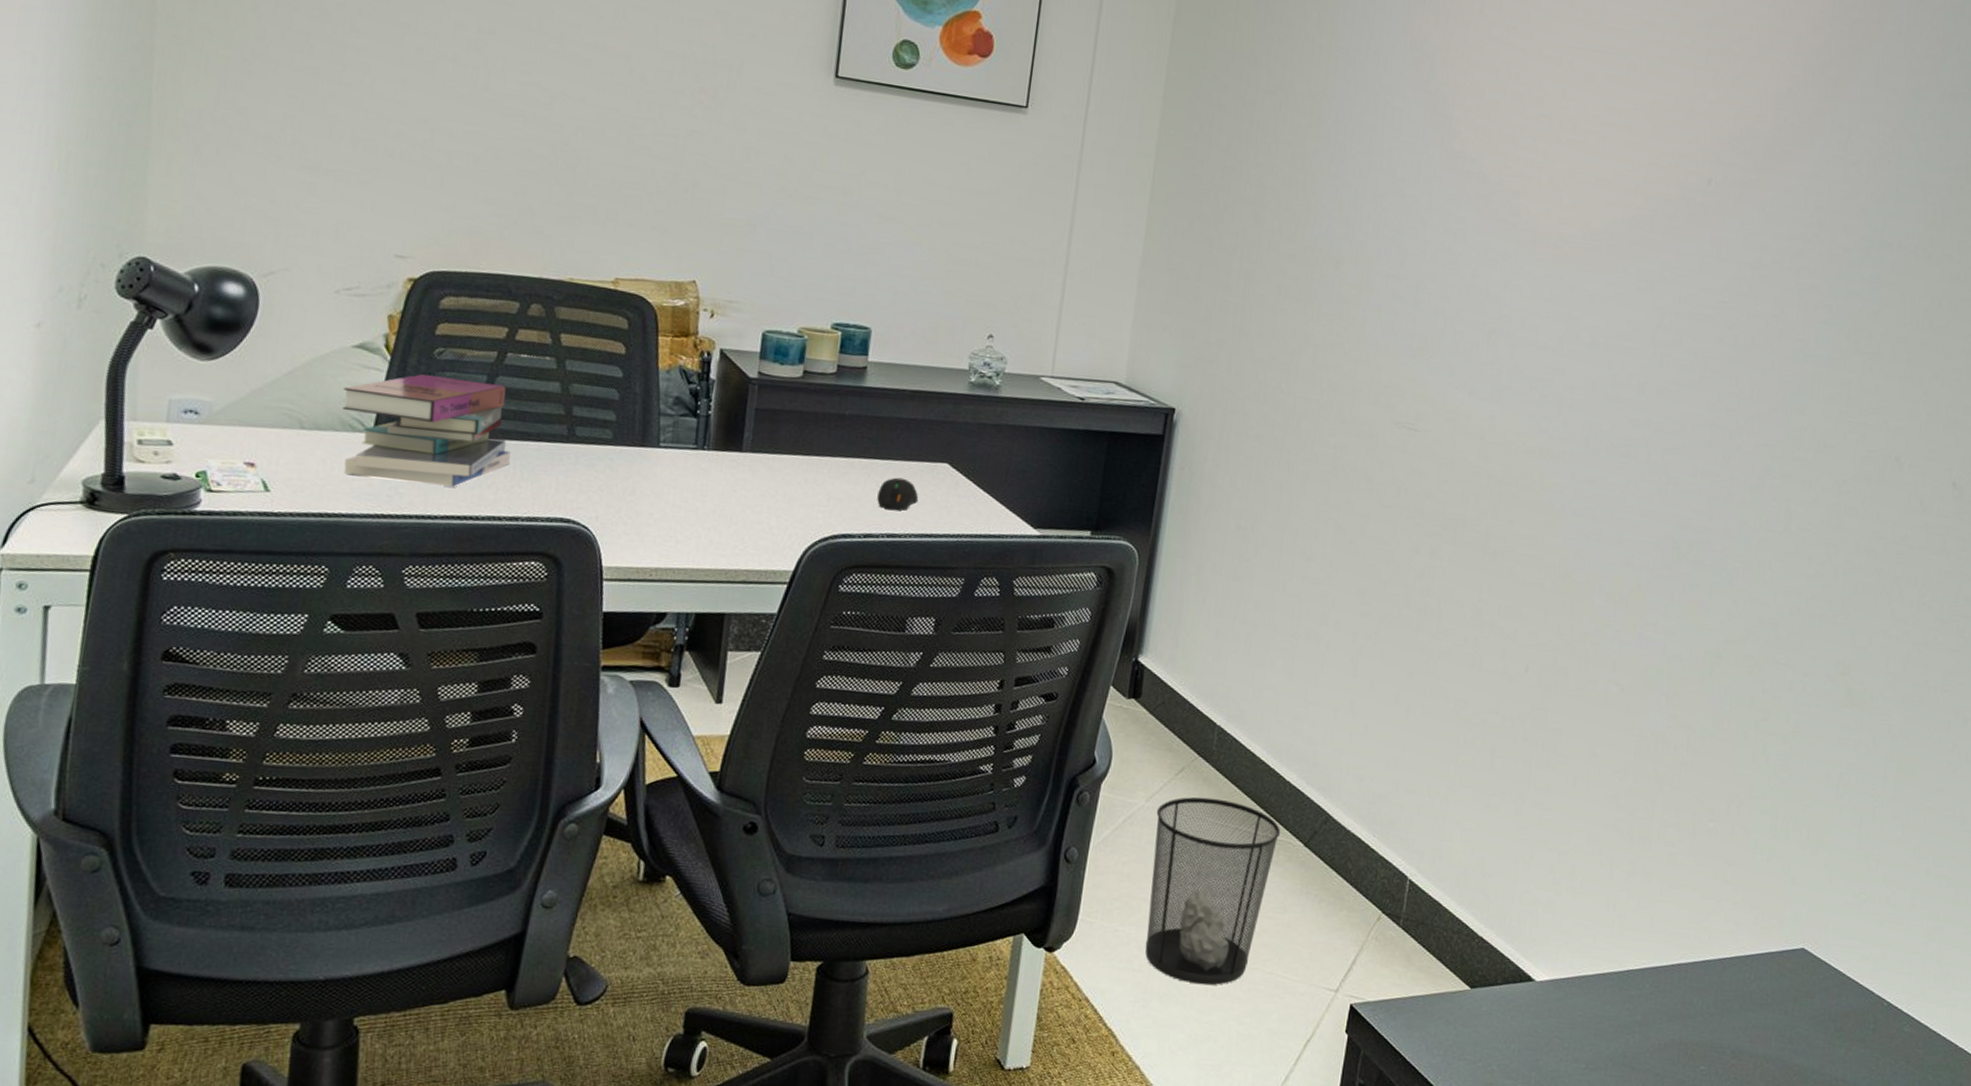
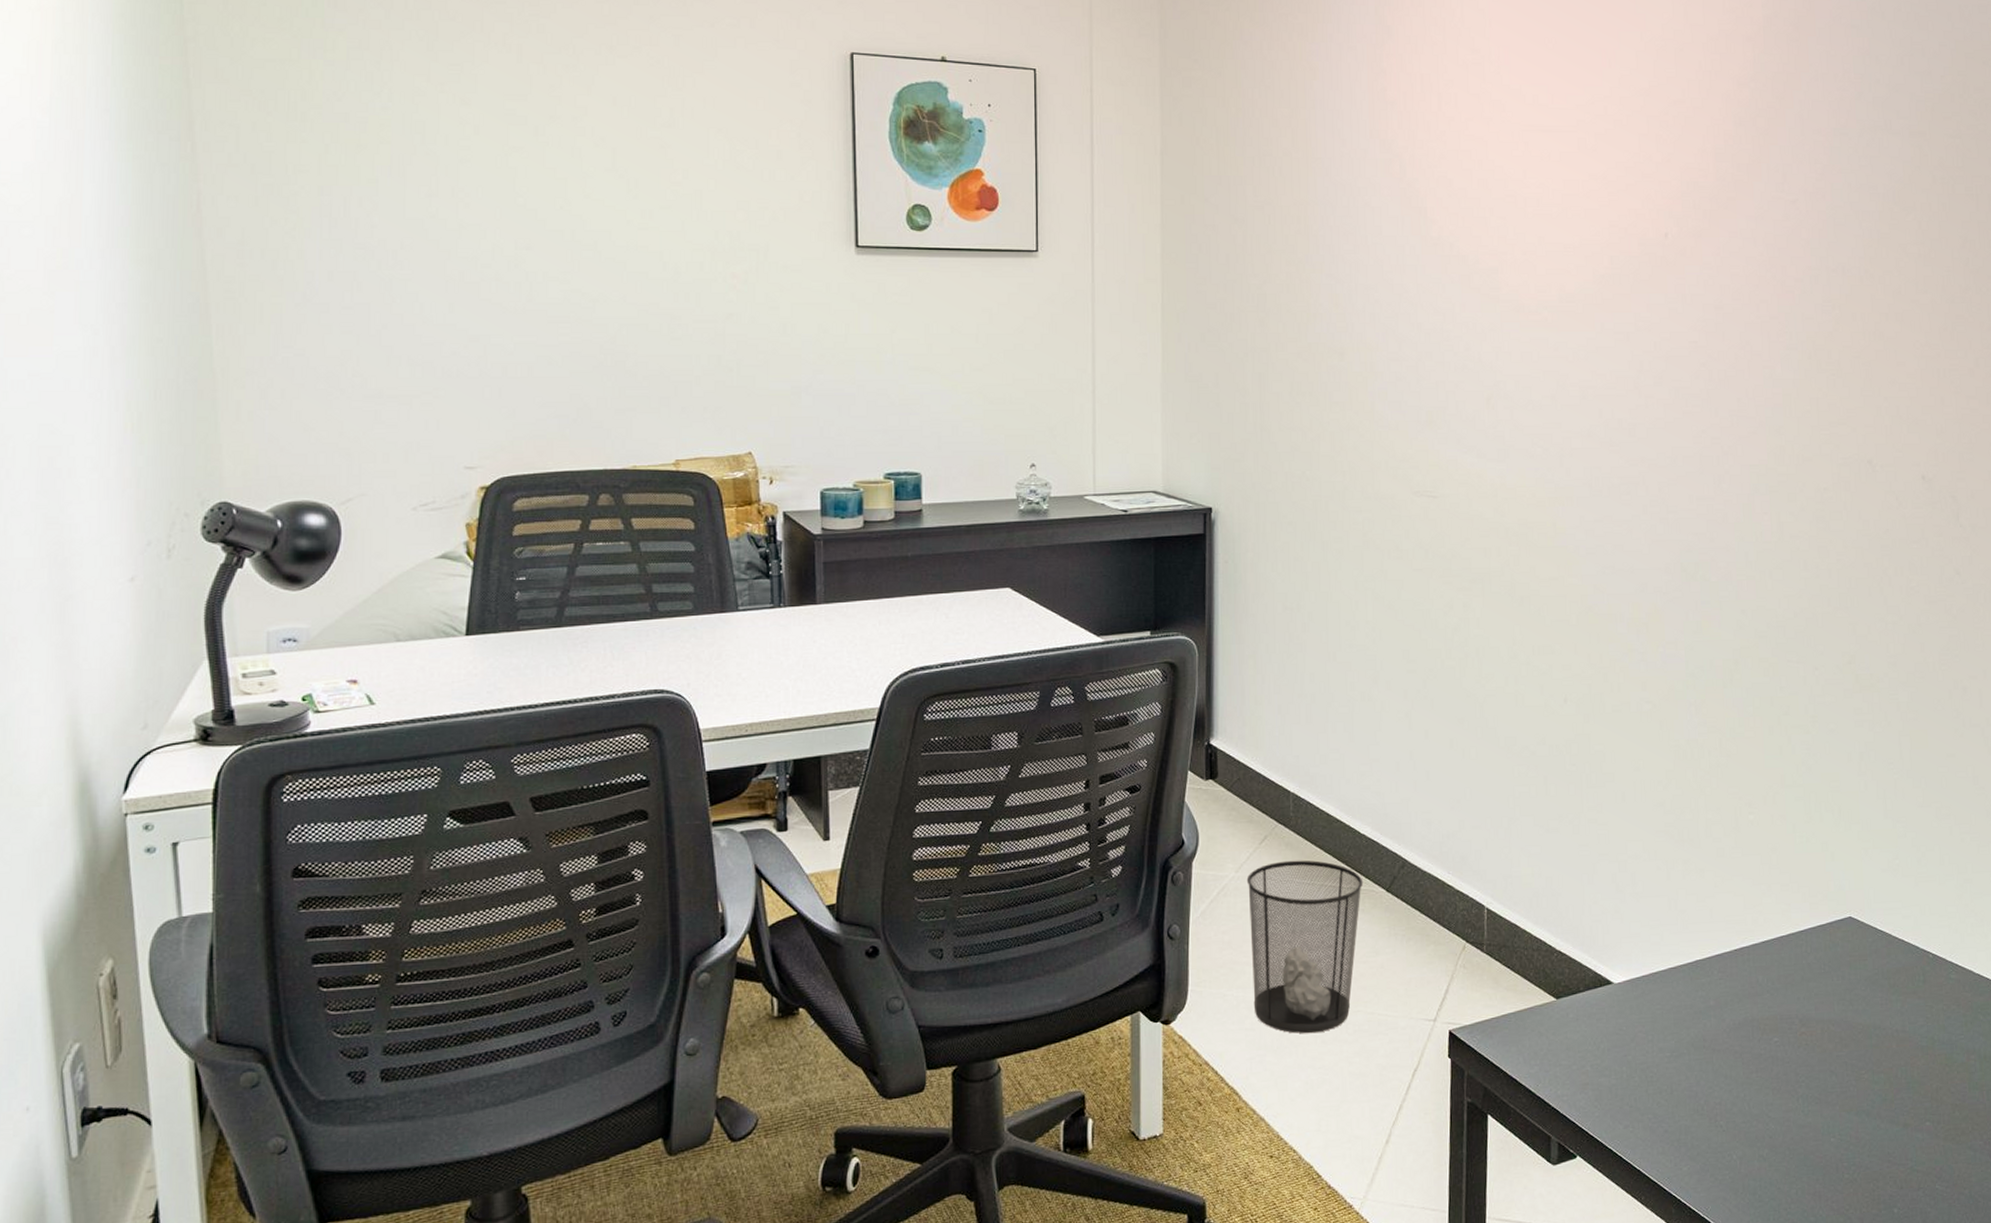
books: present [342,374,511,487] -> none [432,573,600,677]
computer mouse: present [877,477,919,511] -> none [948,607,987,638]

